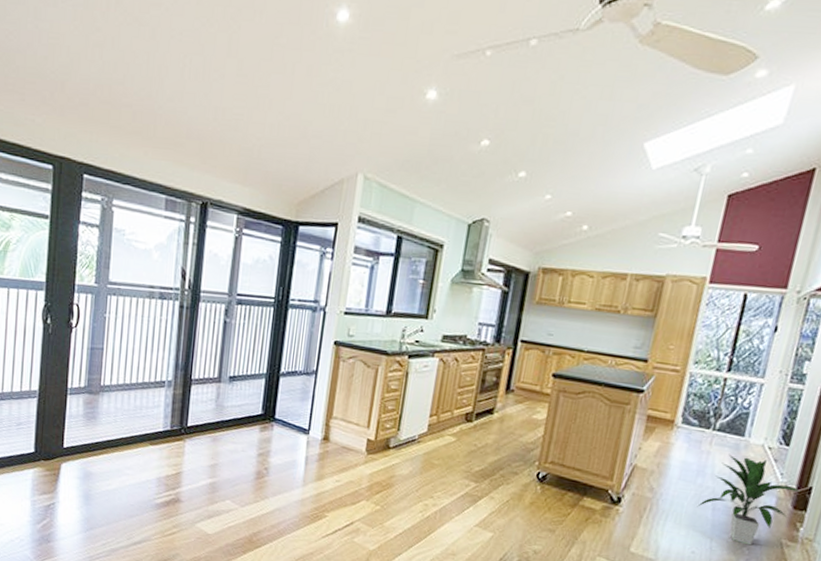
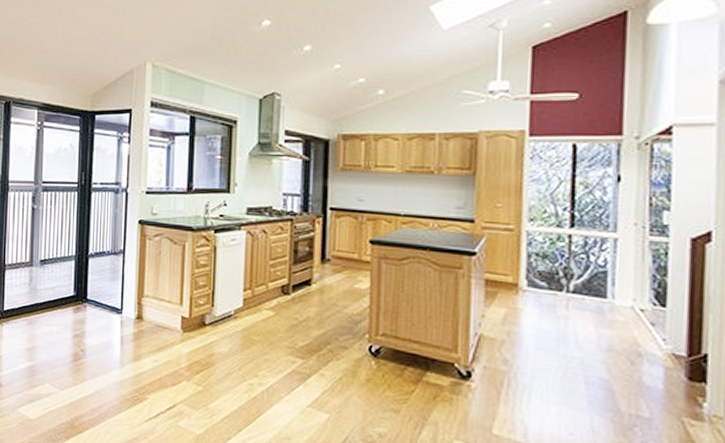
indoor plant: present [697,455,801,546] -> none [565,319,694,425]

